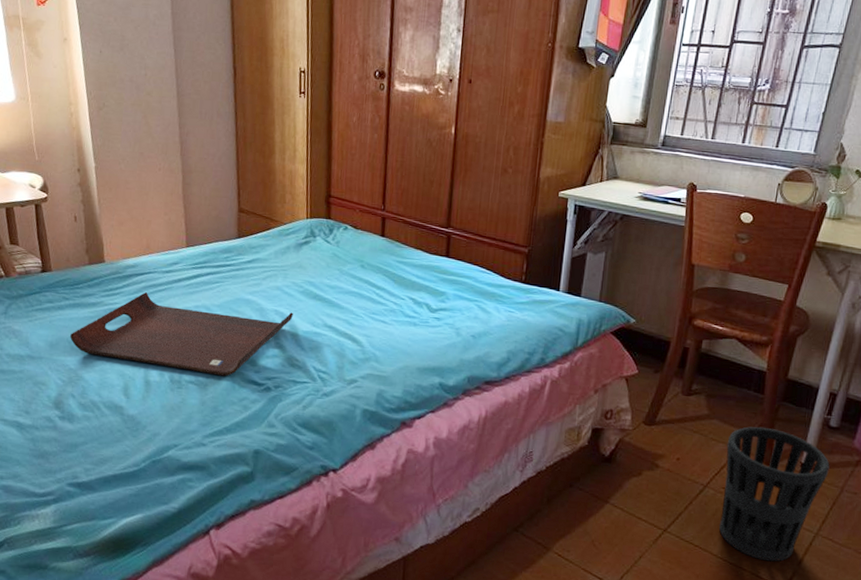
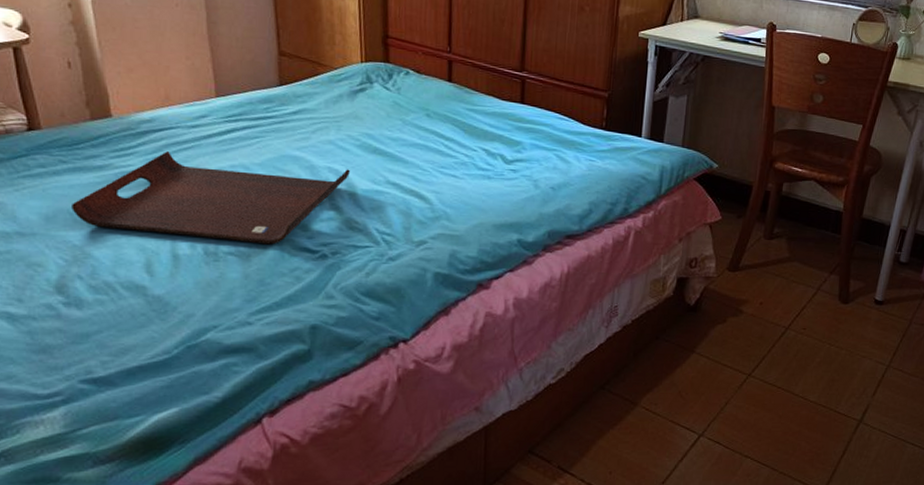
wastebasket: present [718,426,830,562] -> none [800,266,900,396]

